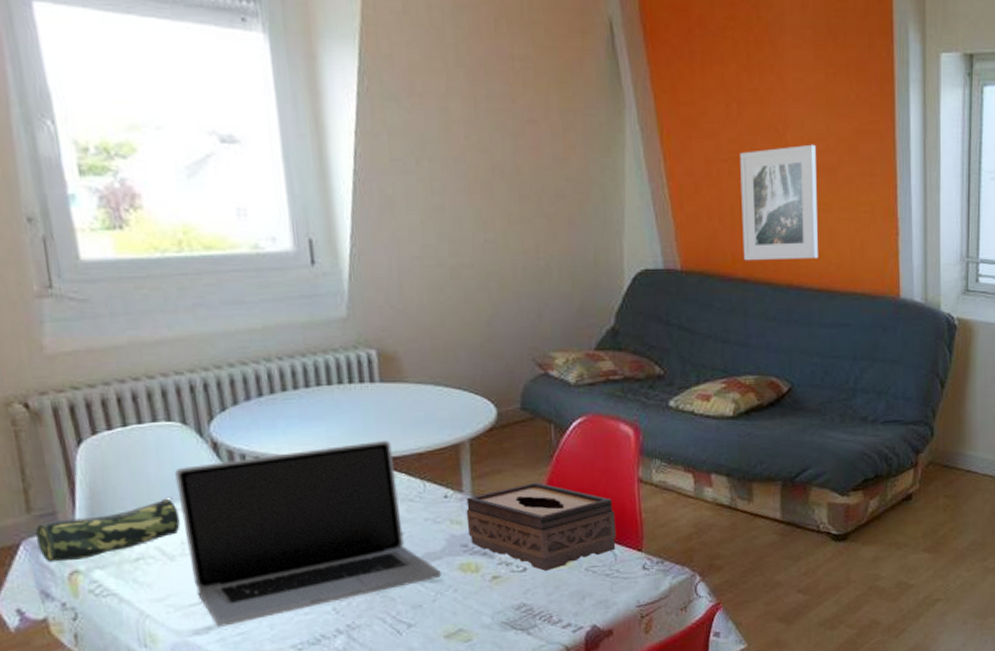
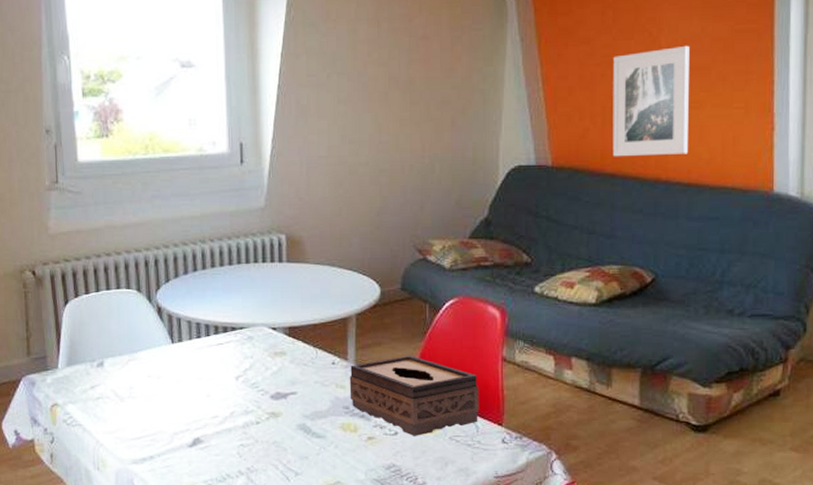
pencil case: present [36,496,180,563] -> none [32,349,130,396]
laptop: present [175,441,441,627] -> none [129,312,325,459]

